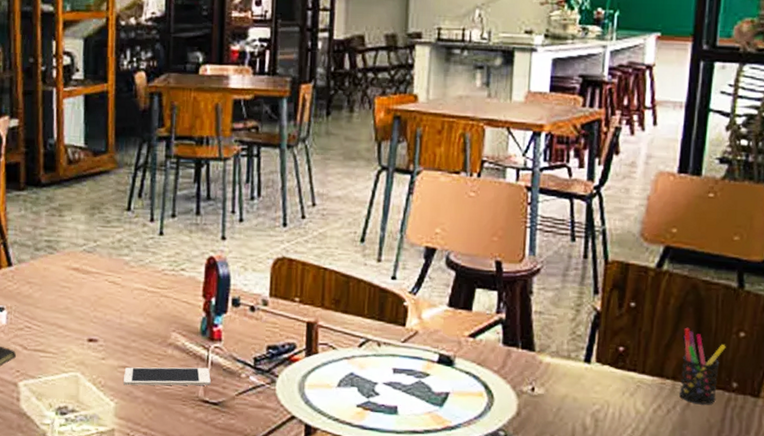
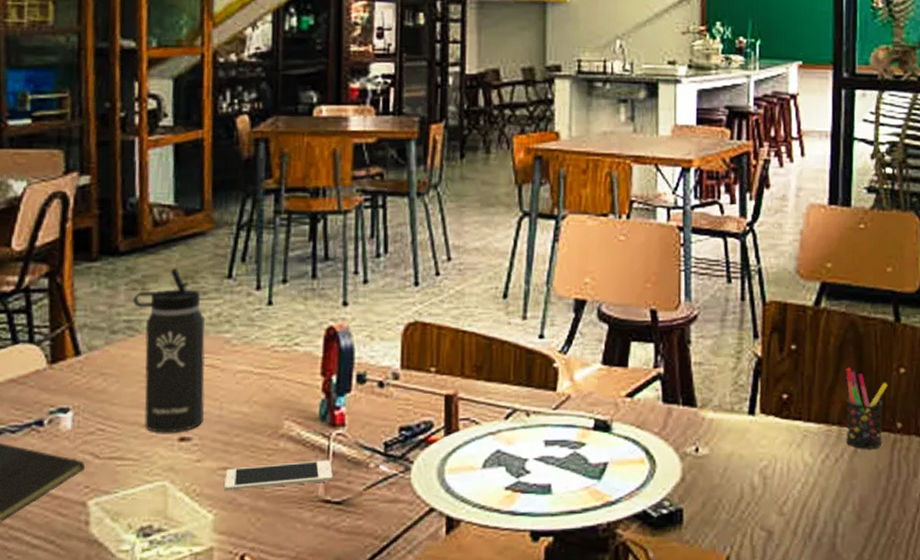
thermos bottle: none [52,199,109,334] -> present [133,267,205,433]

